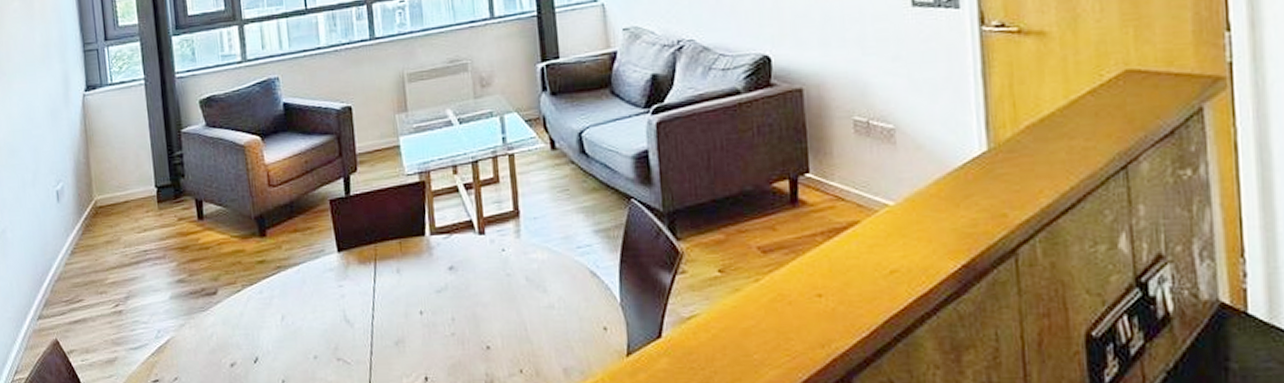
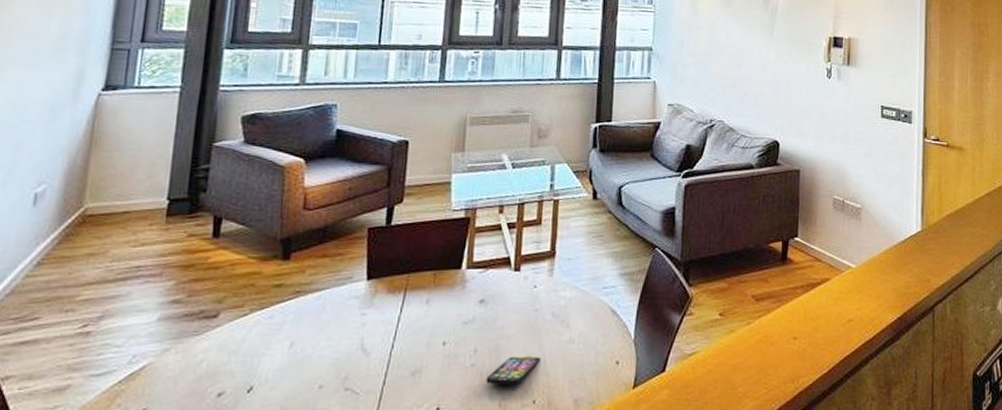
smartphone: none [468,324,522,354] -> present [486,356,541,385]

